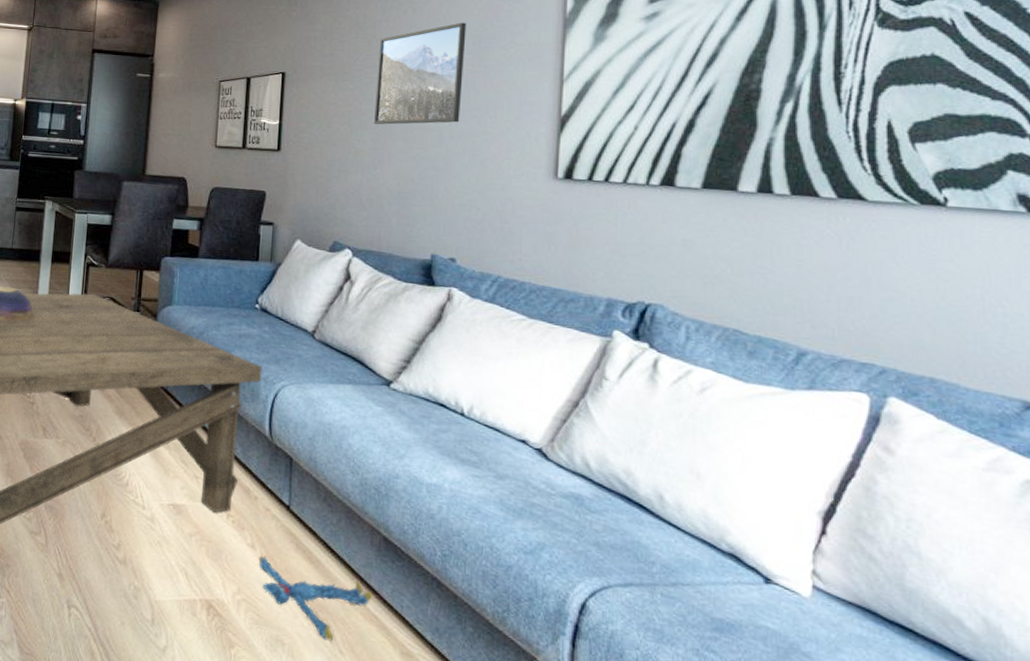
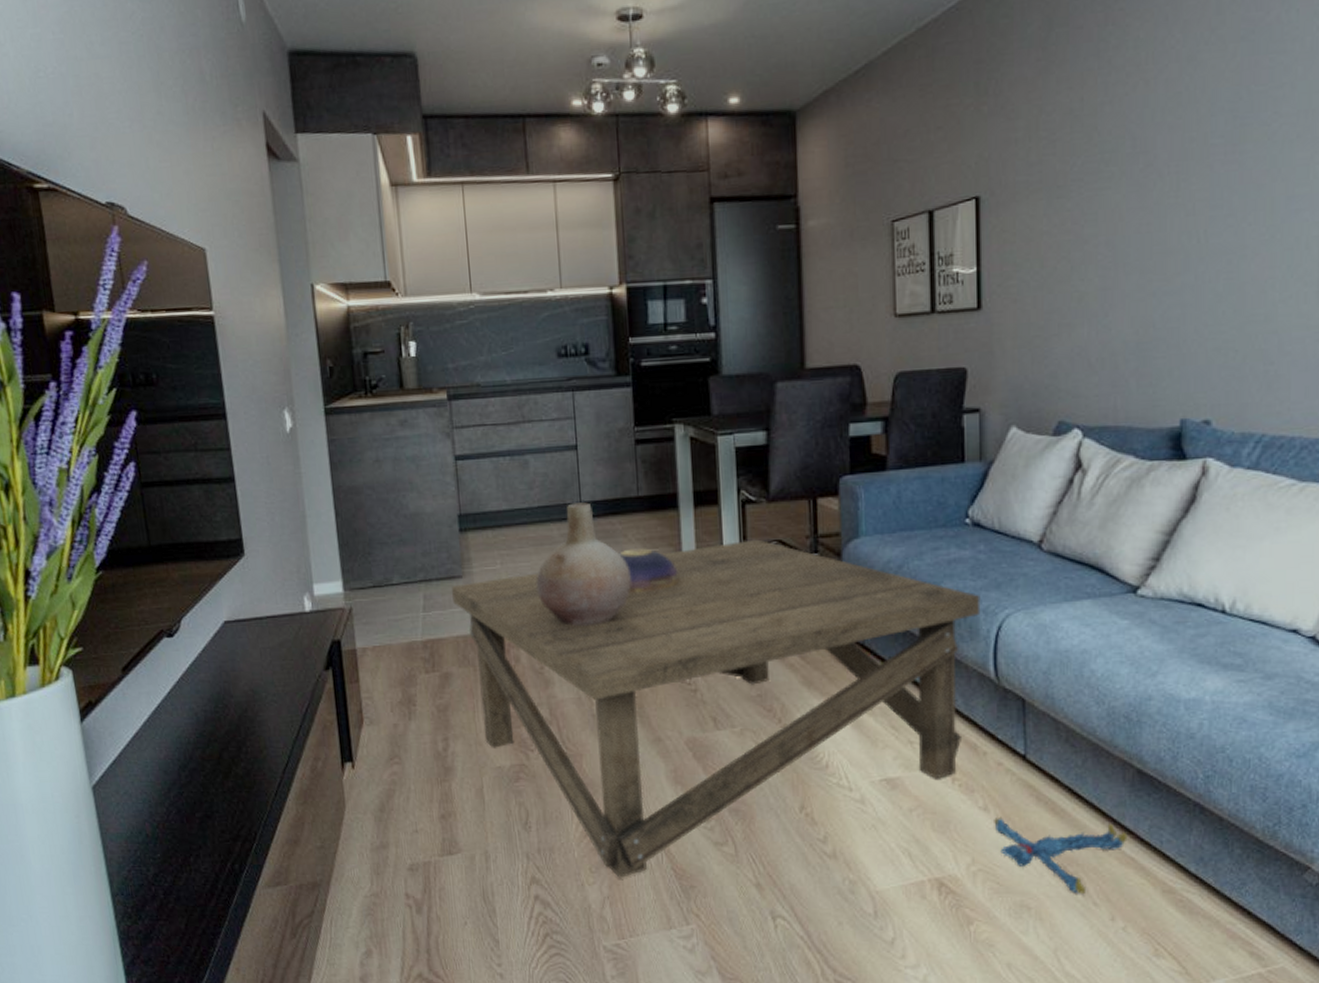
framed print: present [374,22,467,125] -> none [1101,92,1216,255]

